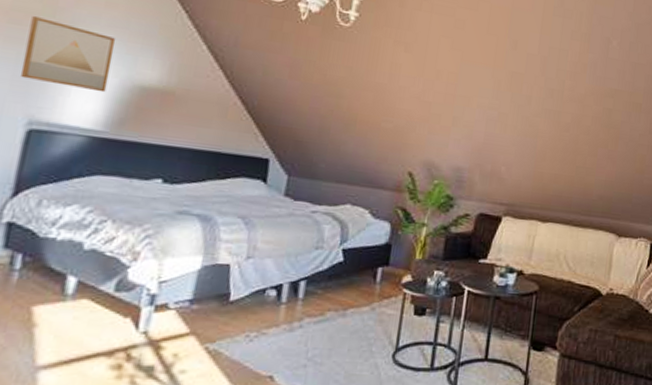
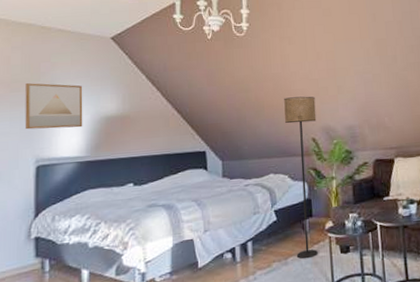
floor lamp: none [358,116,423,314] -> present [284,96,318,259]

